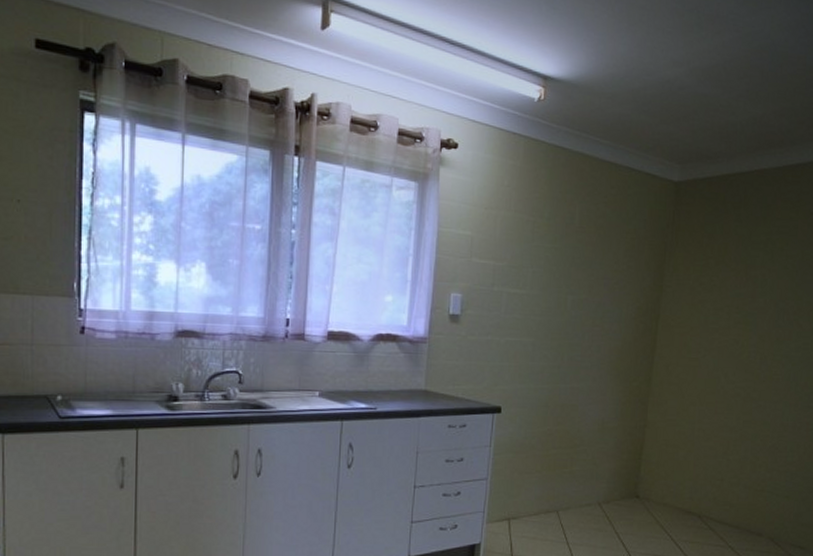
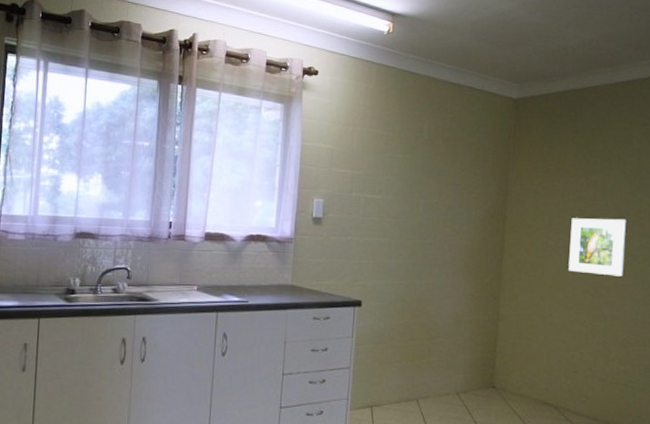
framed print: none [721,316,784,380] -> present [568,218,627,276]

